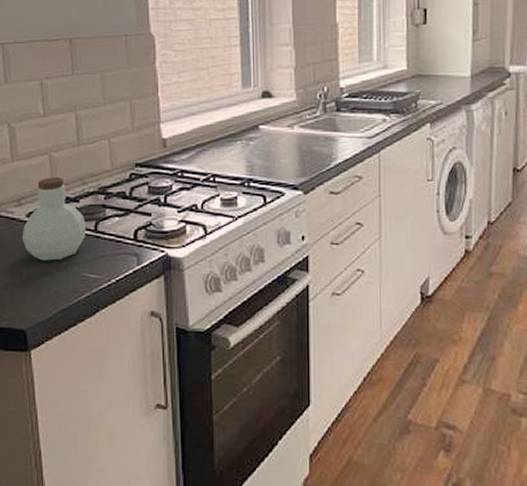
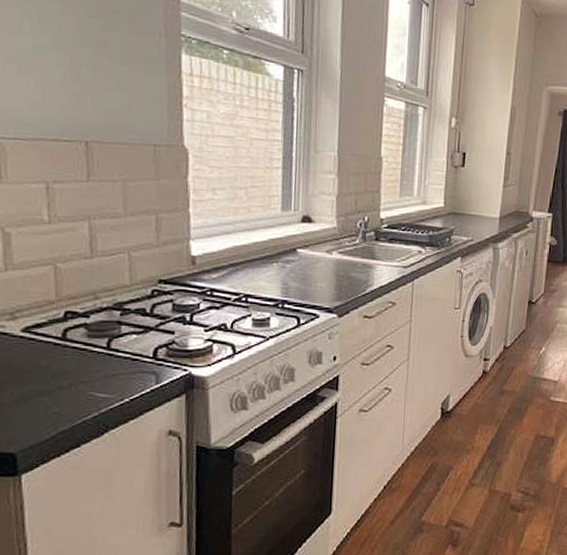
jar: present [23,178,87,261] -> none [16,290,98,379]

